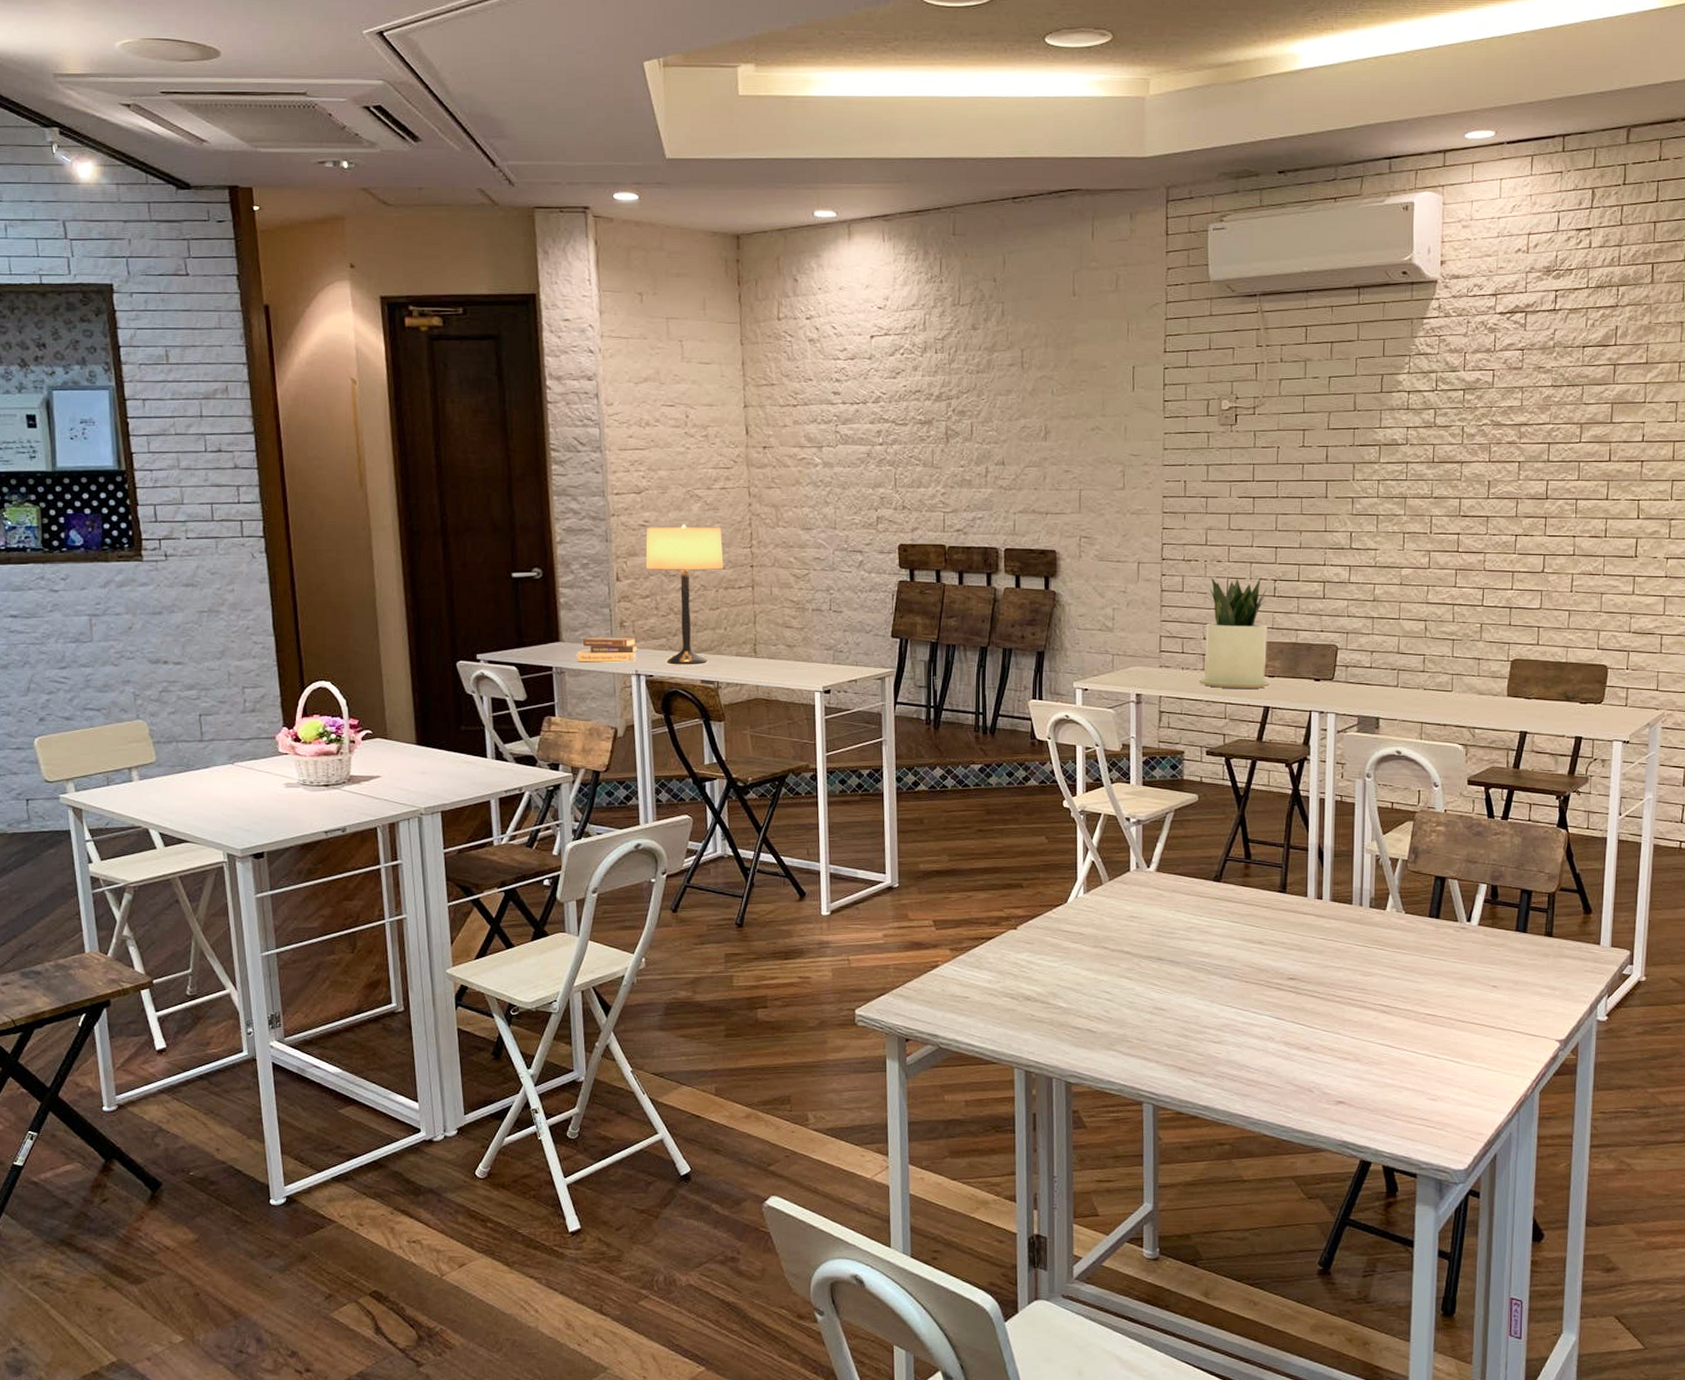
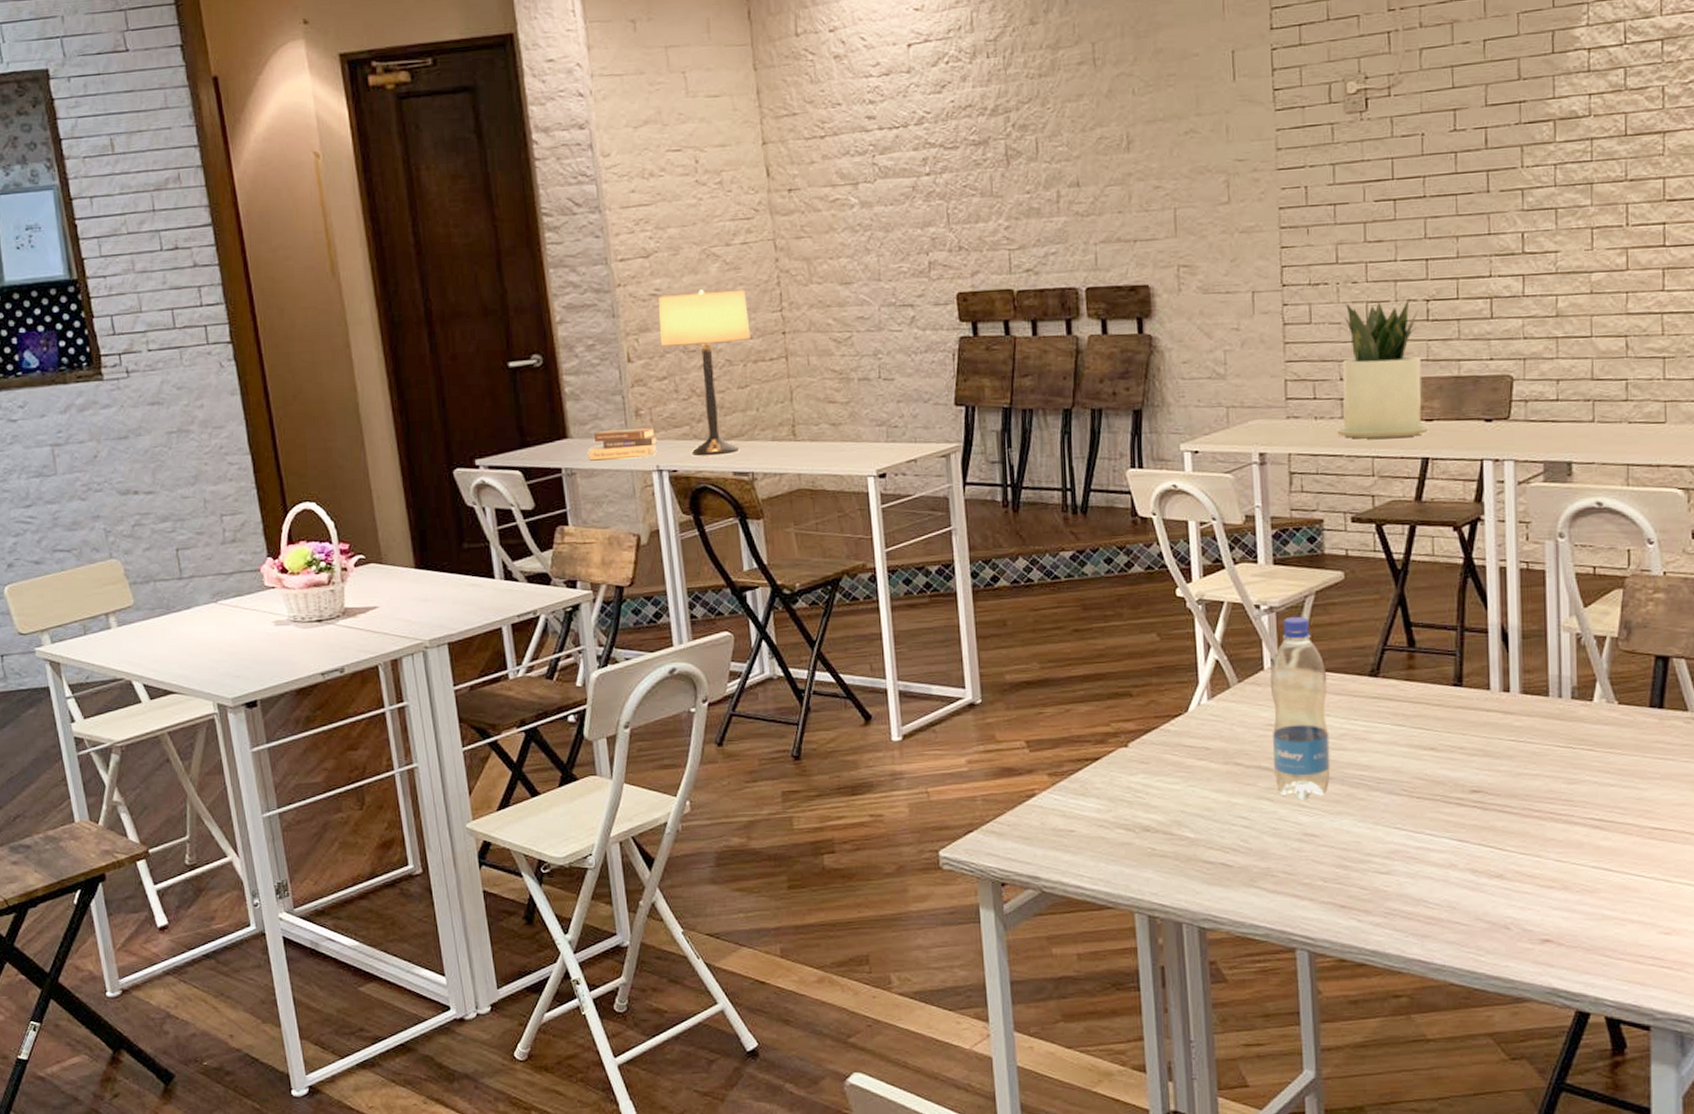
bottle: none [1133,828,1180,980] -> present [1270,616,1331,800]

